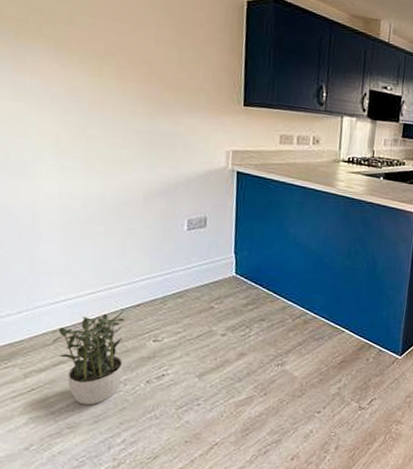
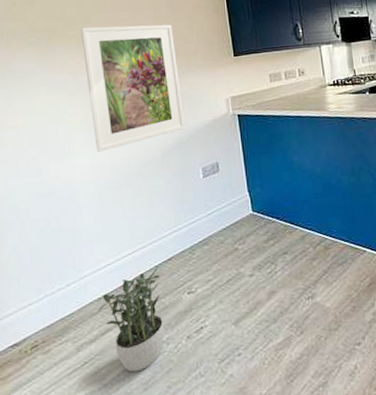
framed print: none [60,28,177,180] -> present [81,24,186,152]

